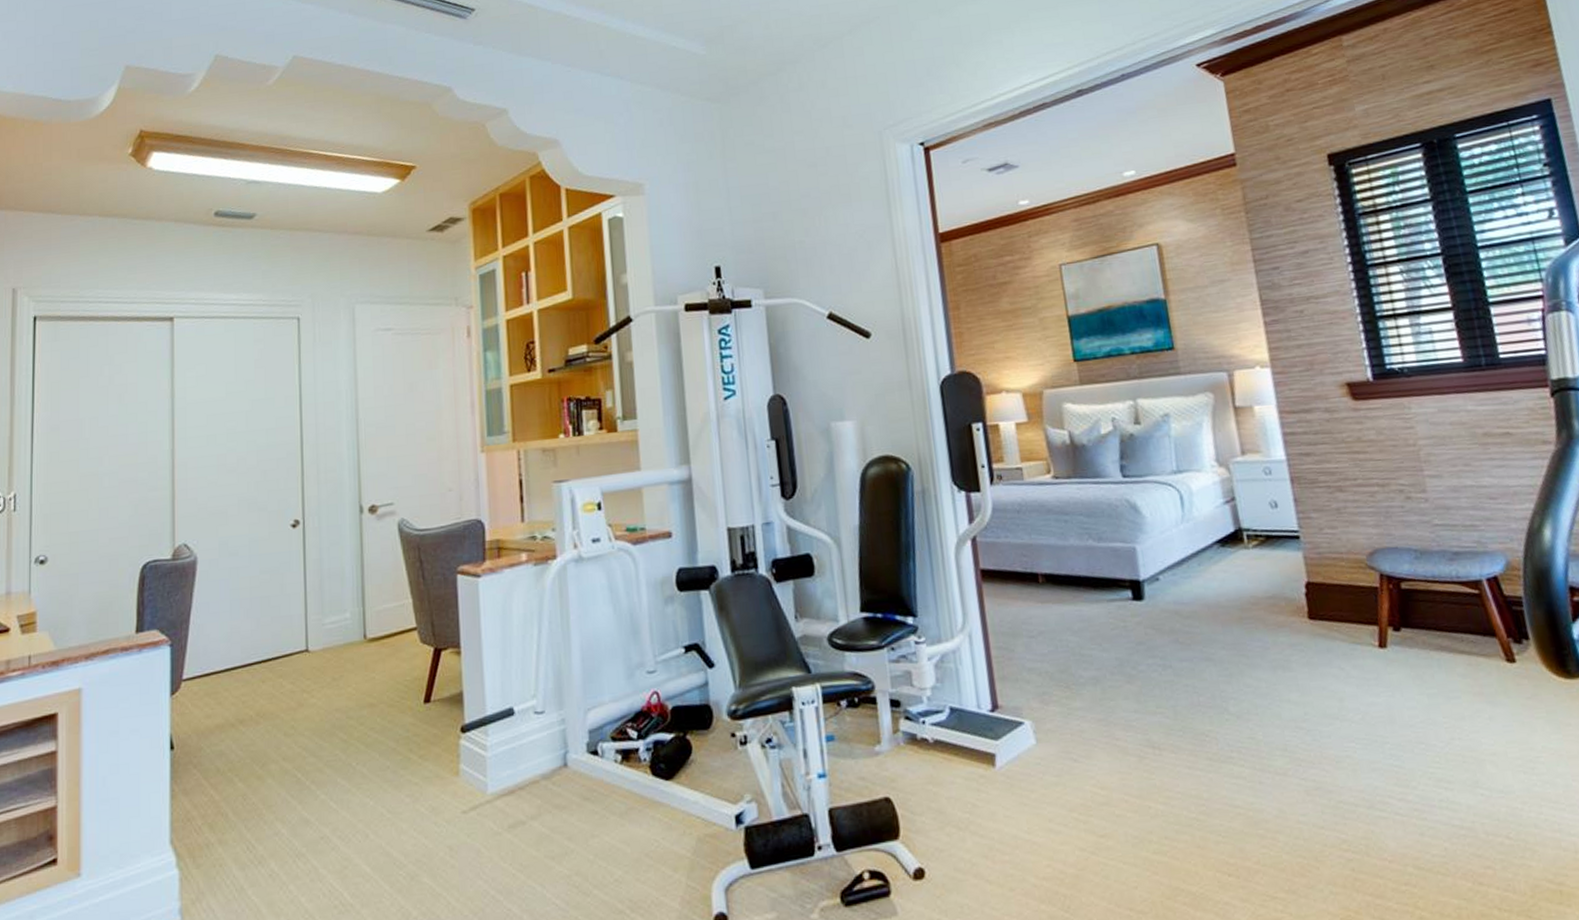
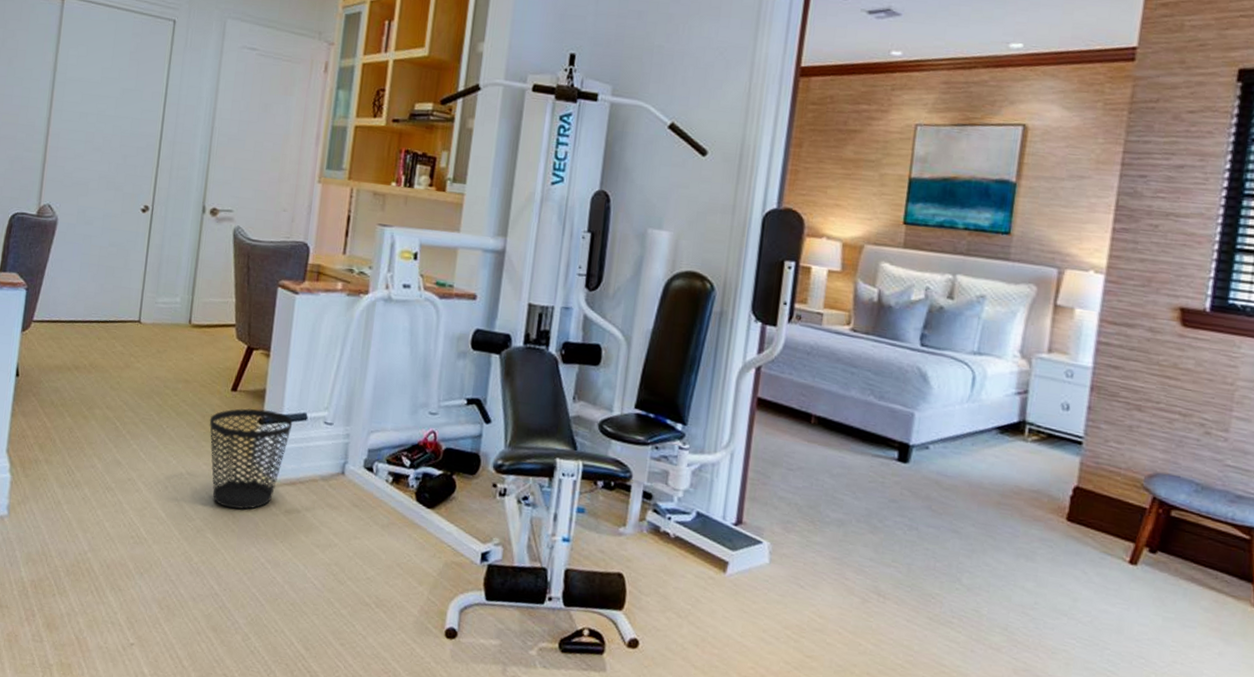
wastebasket: none [404,713,500,841] -> present [209,408,293,510]

